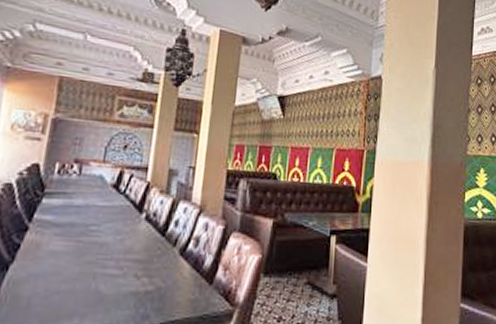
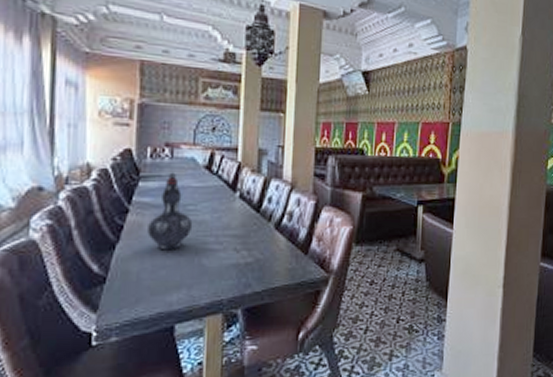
decorative vase: none [44,190,94,274] -> present [147,172,193,251]

